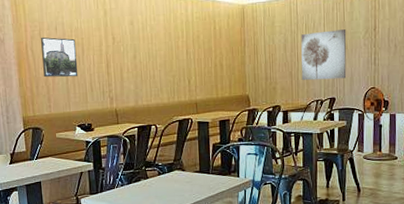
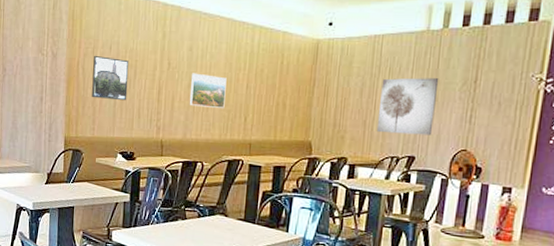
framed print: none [135,44,169,75] -> present [189,73,227,109]

